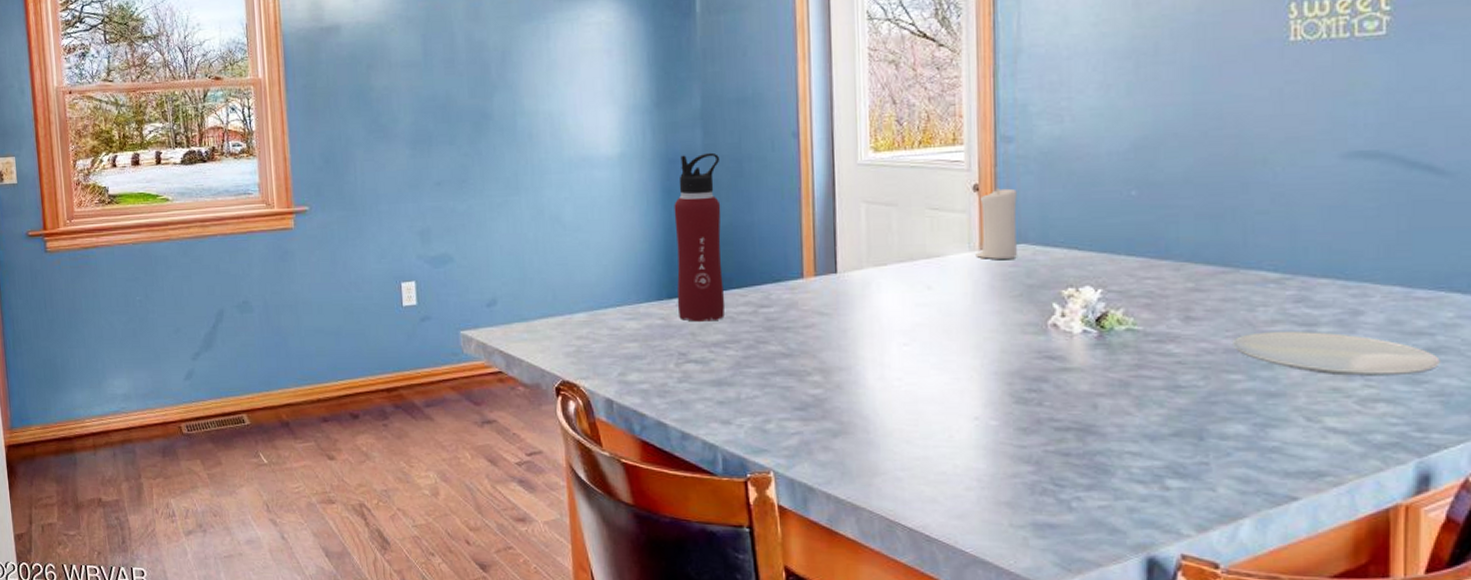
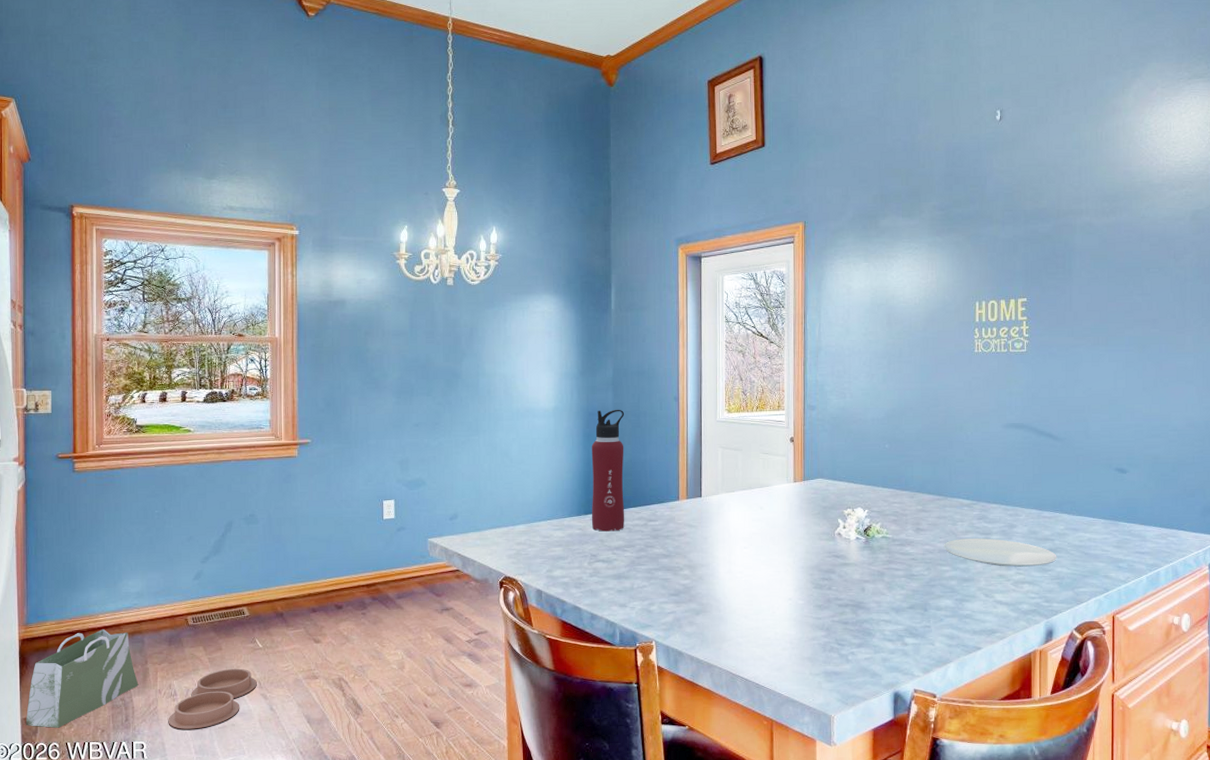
grocery bag: none [19,437,134,547] -> present [25,629,139,728]
pet bowl: none [168,487,264,558] -> present [168,668,257,731]
candle: present [975,187,1018,260] -> none [791,440,818,490]

